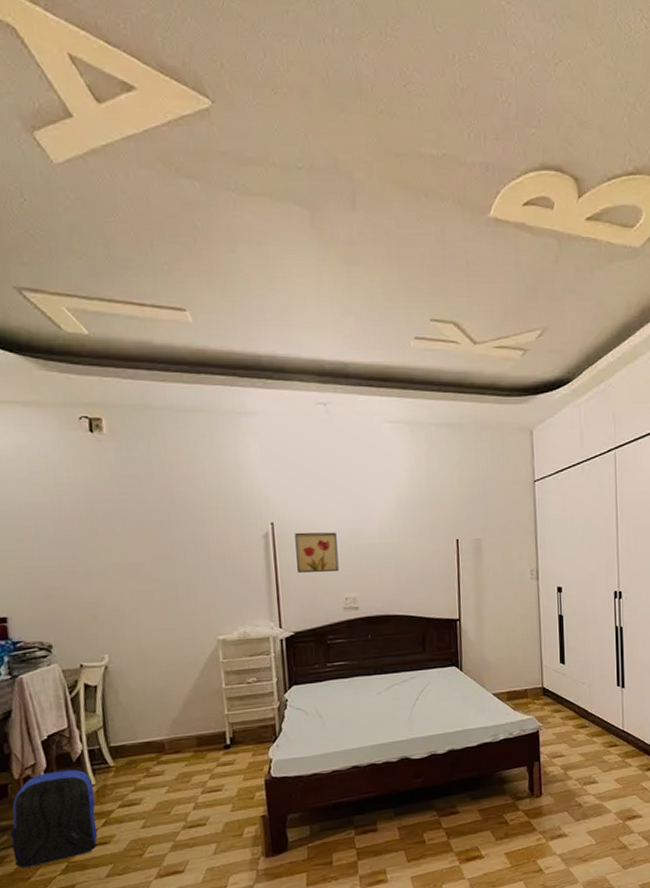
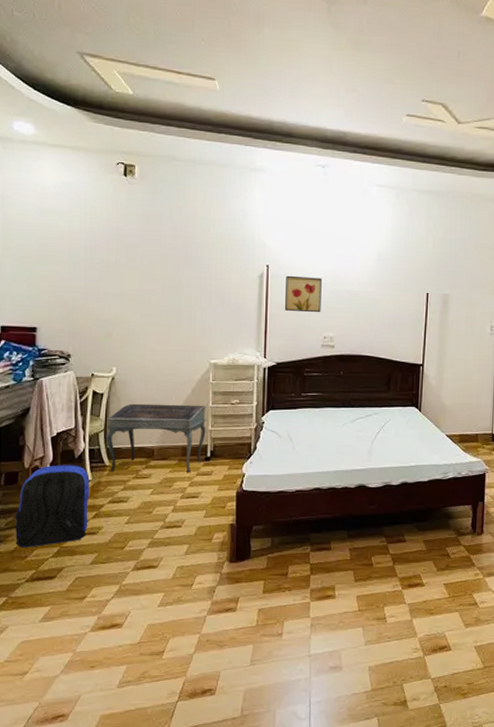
writing desk: none [104,687,222,773] -> present [105,403,207,472]

